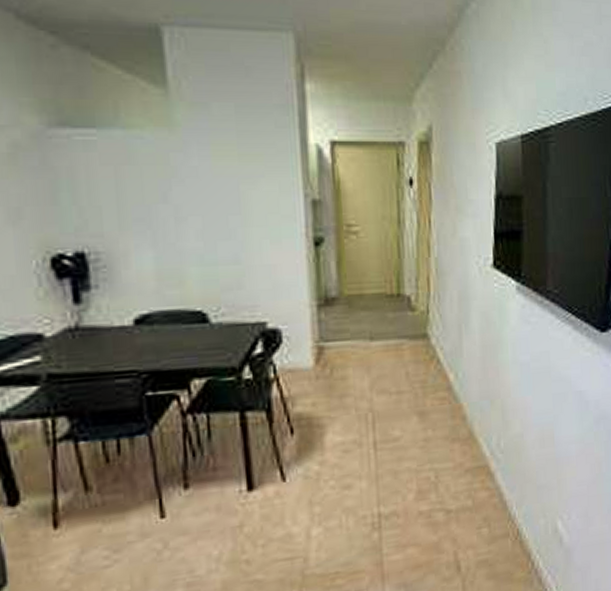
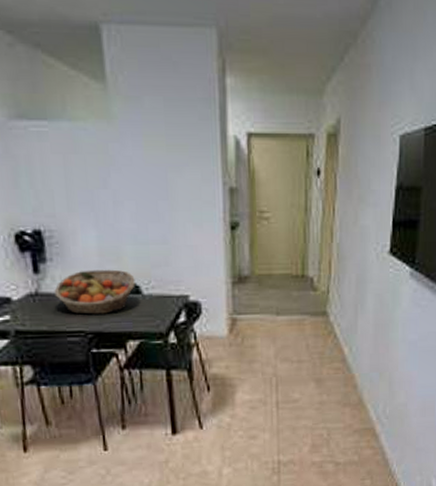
fruit basket: none [100,295,202,350] -> present [54,269,135,315]

